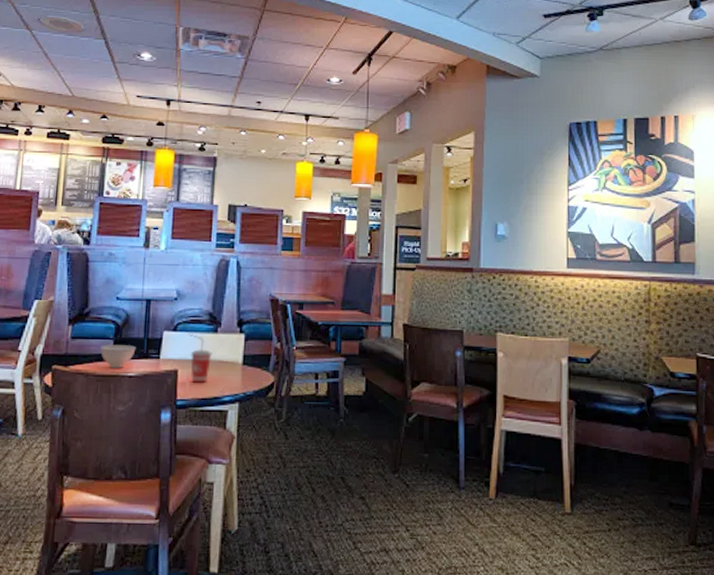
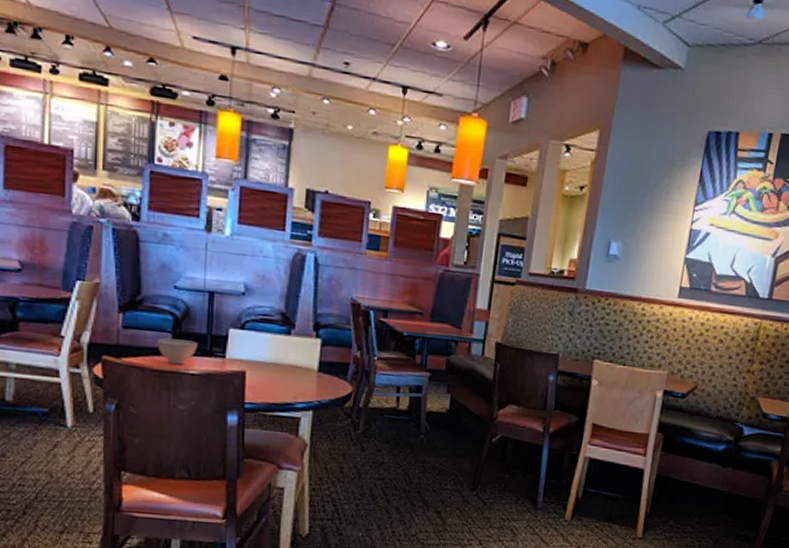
beverage cup: present [188,334,213,384] -> none [258,334,285,388]

